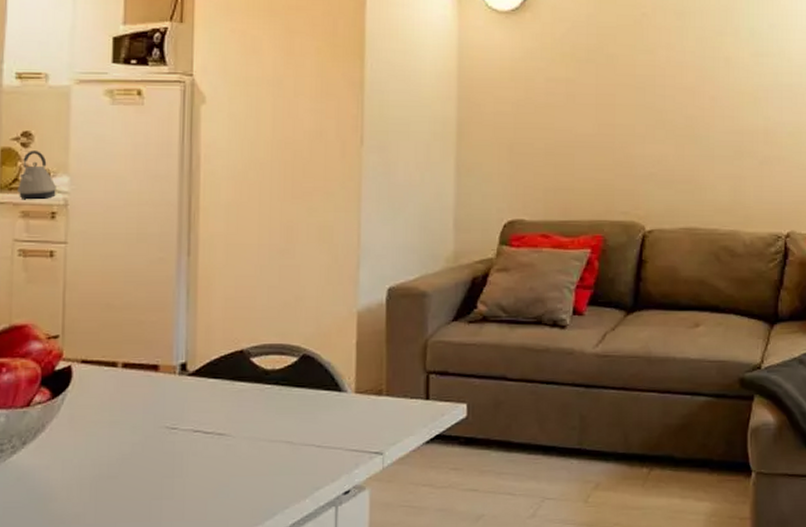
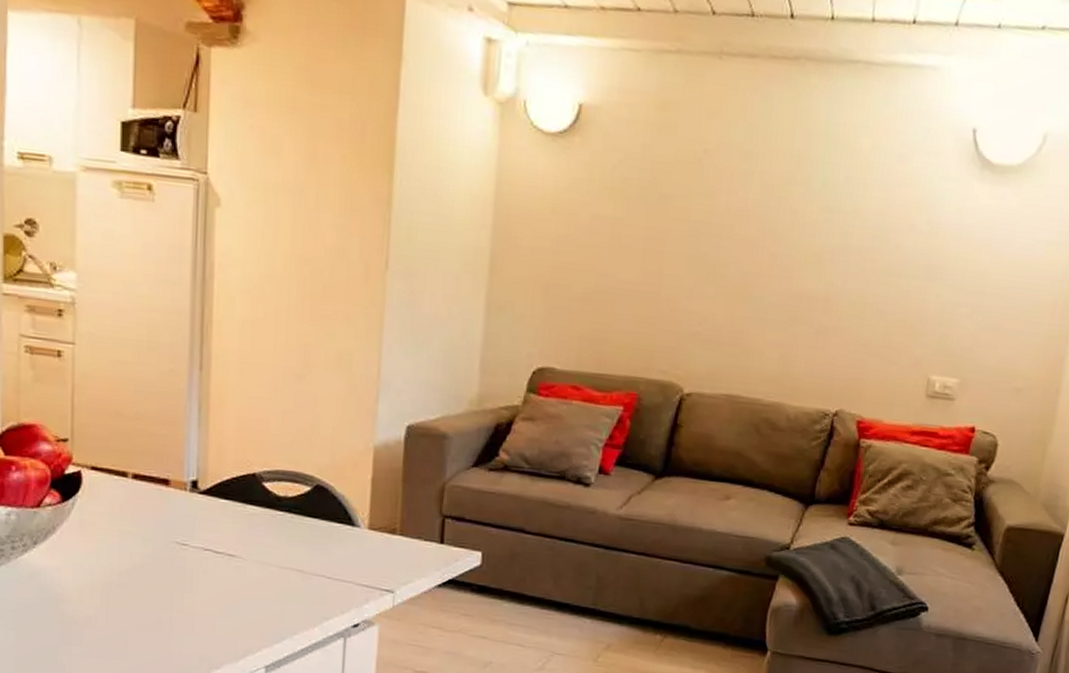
kettle: present [17,151,56,200] -> none [22,240,63,295]

